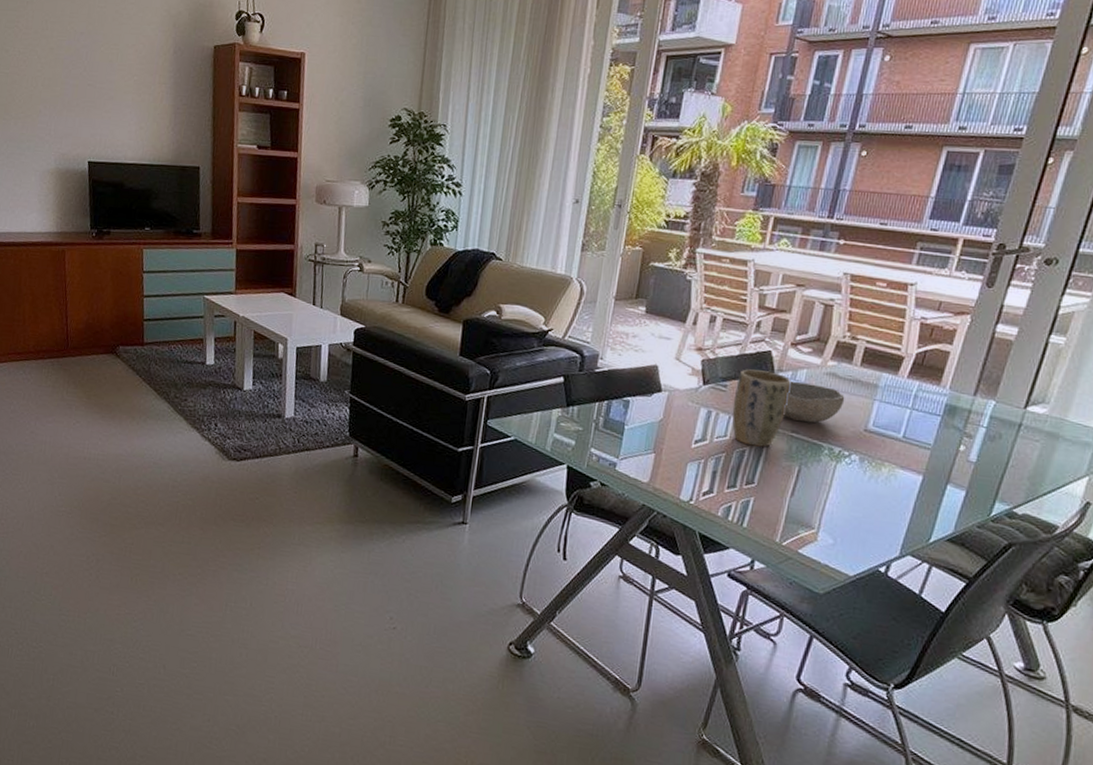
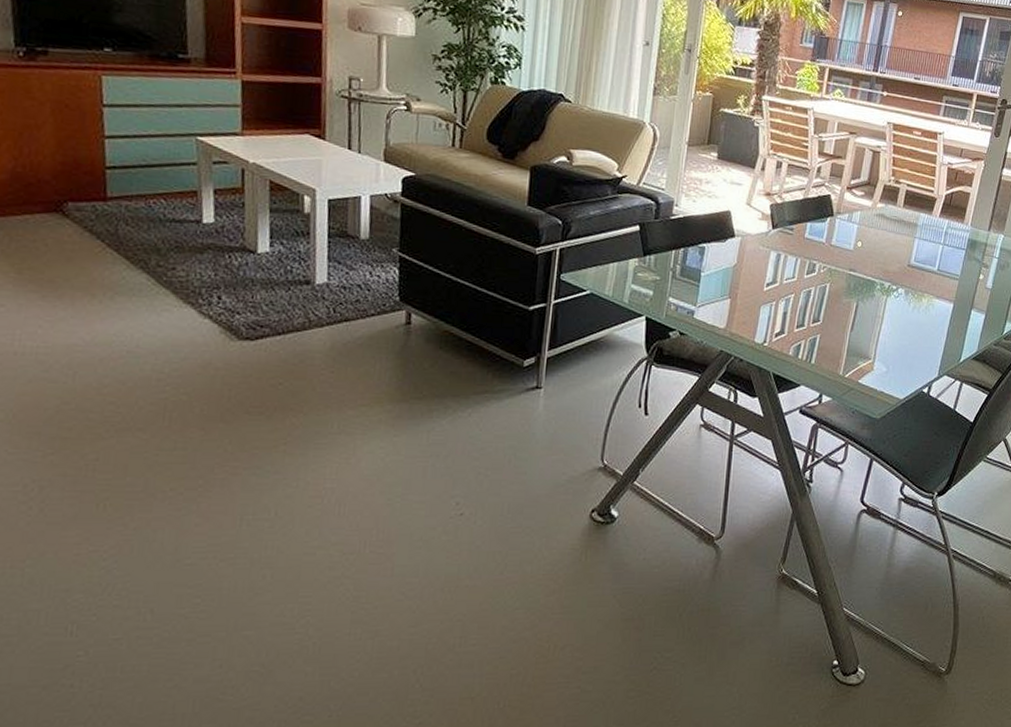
plant pot: present [732,369,791,447] -> none [798,212,848,286]
bowl: present [783,381,845,423] -> none [842,222,892,261]

